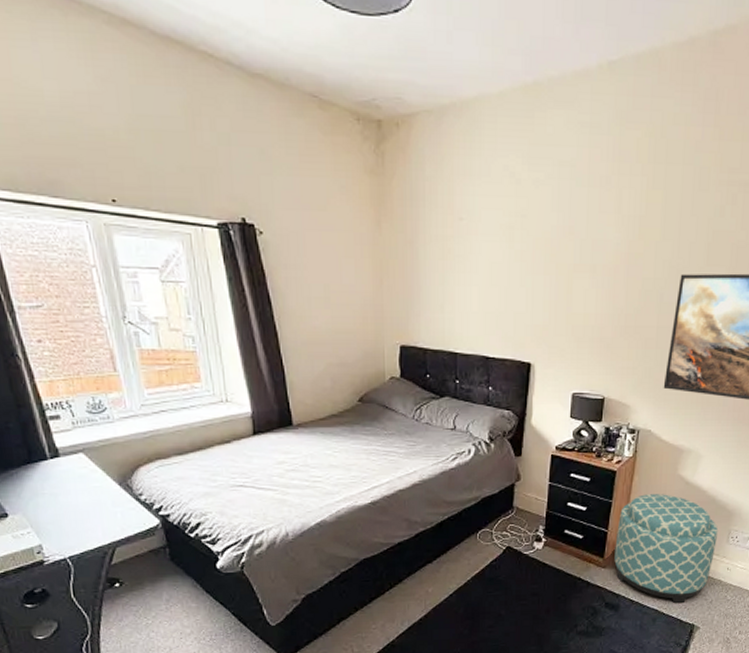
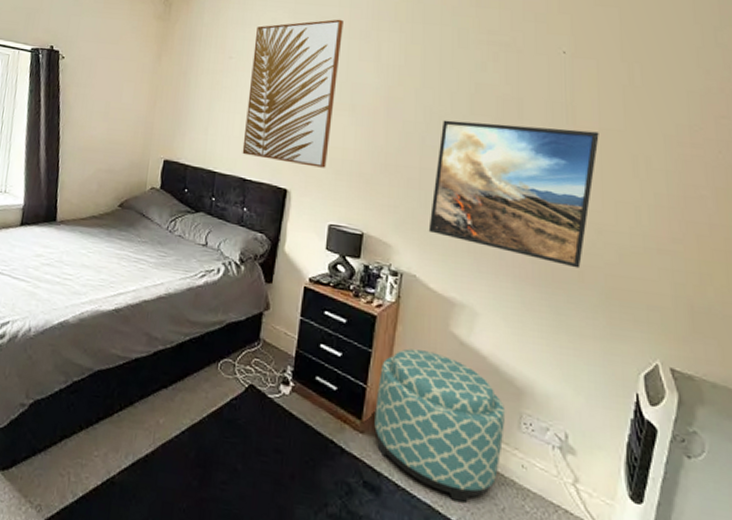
wall art: none [482,163,582,337] -> present [242,19,343,168]

